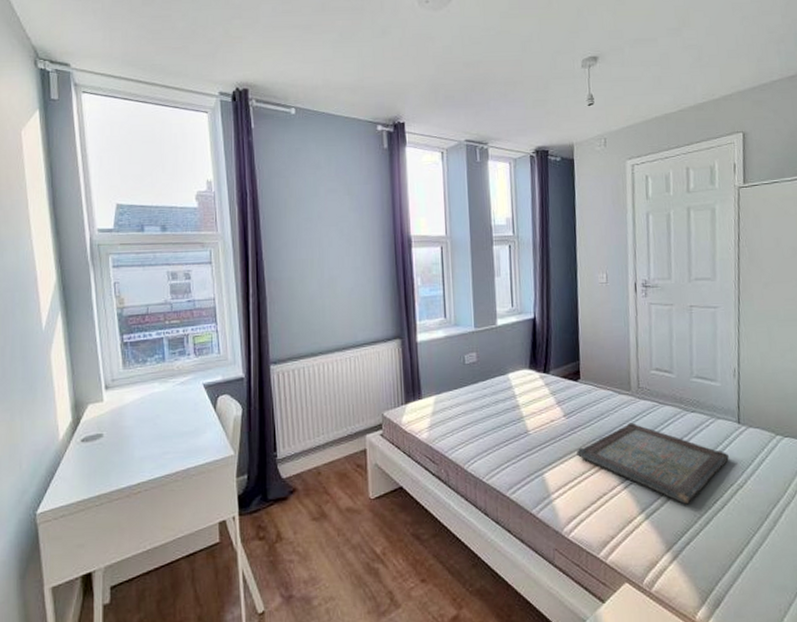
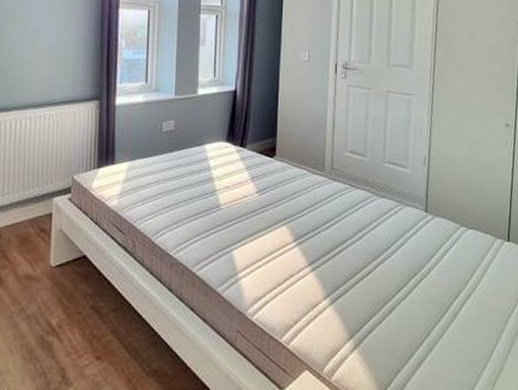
serving tray: present [577,422,729,505] -> none [267,204,415,292]

